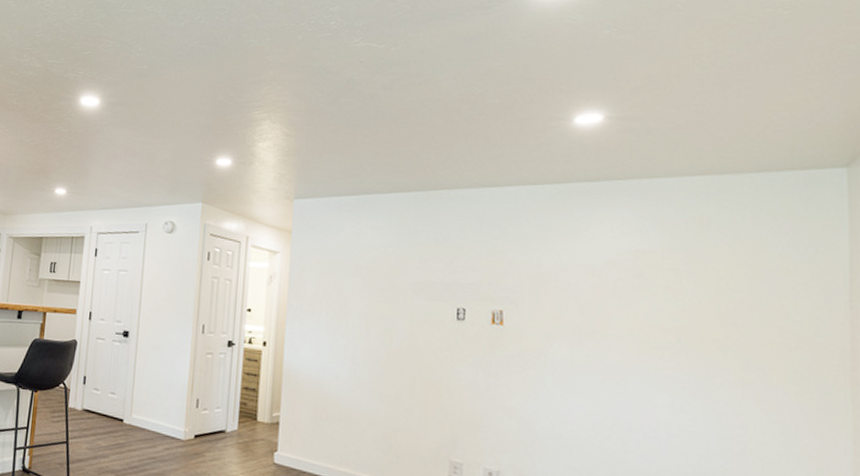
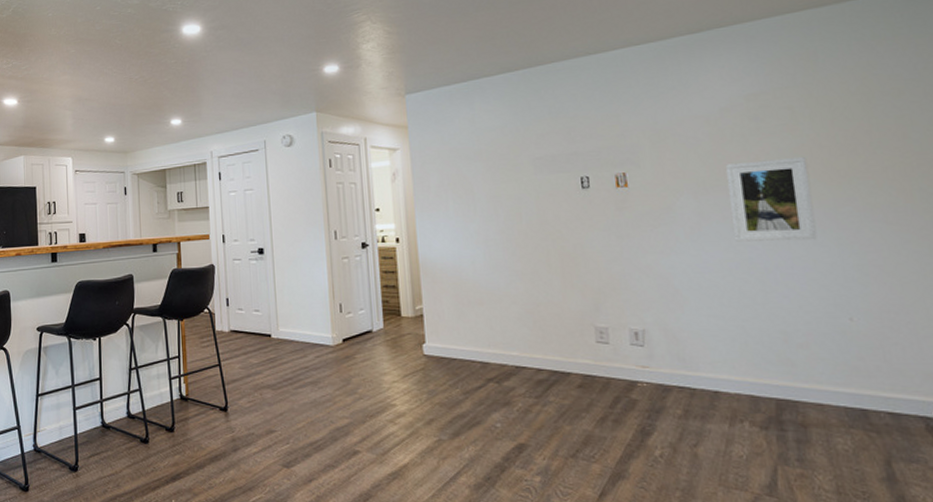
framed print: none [601,317,686,407] -> present [725,157,817,242]

